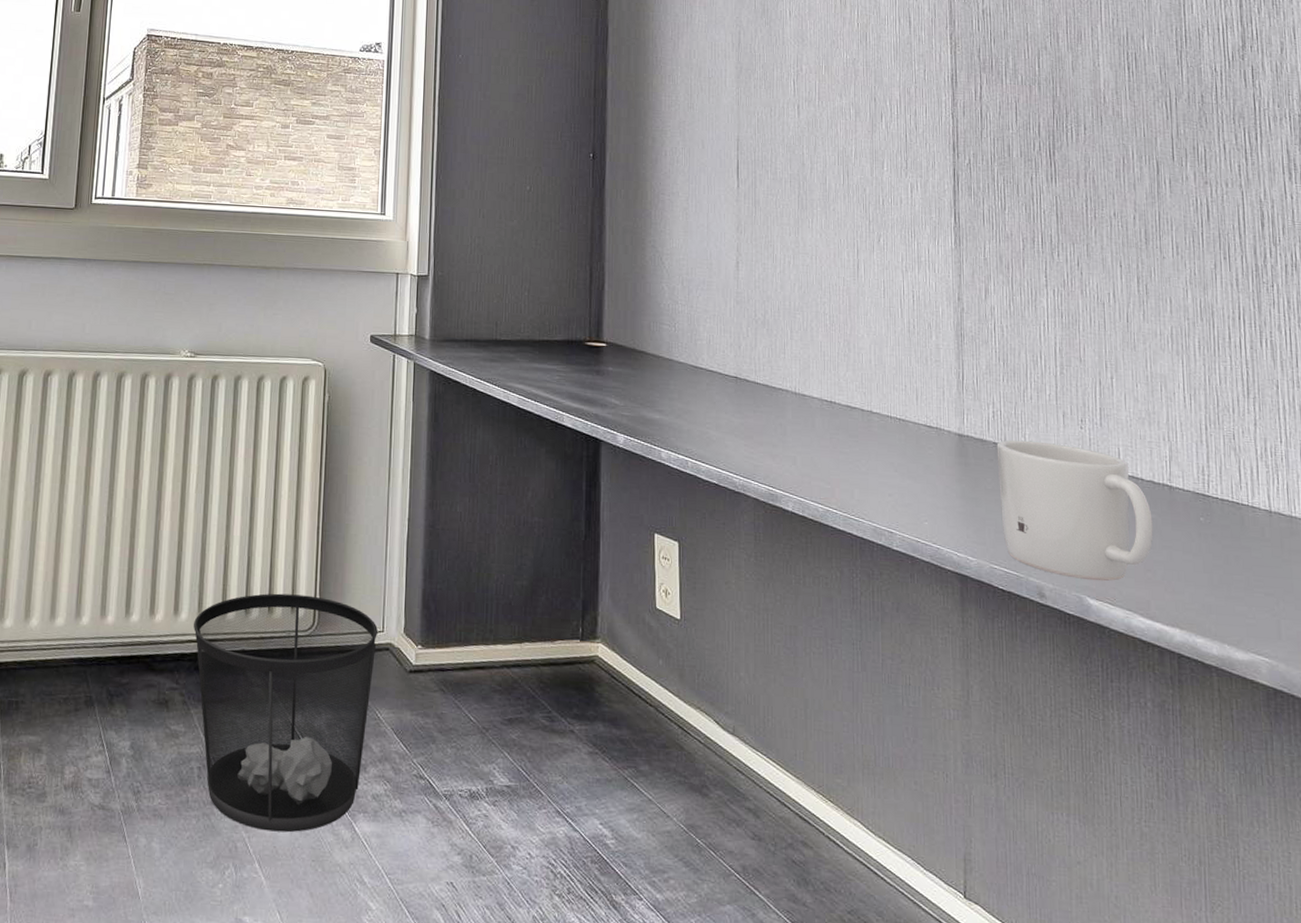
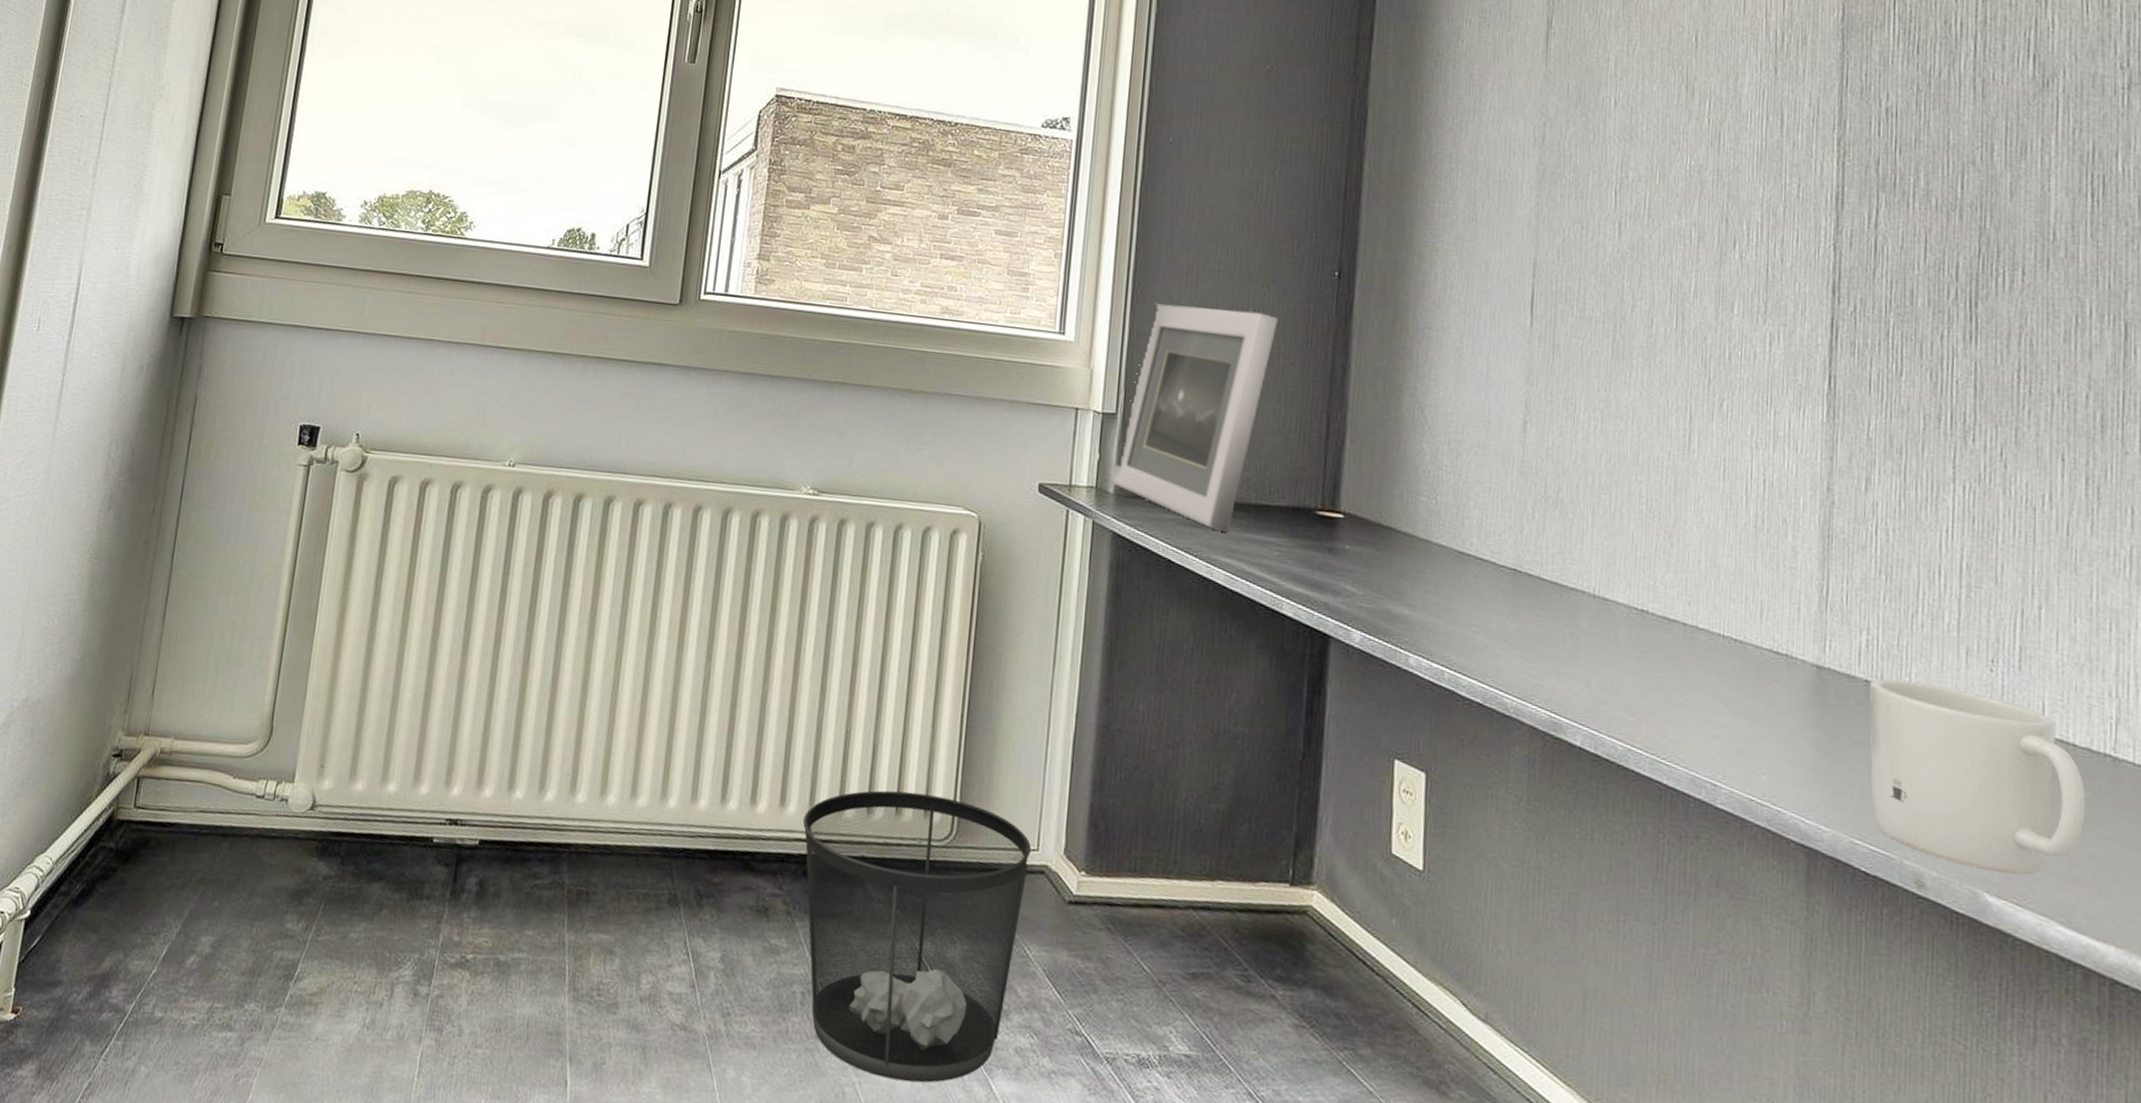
picture frame: none [426,186,549,364] -> present [1109,303,1278,533]

